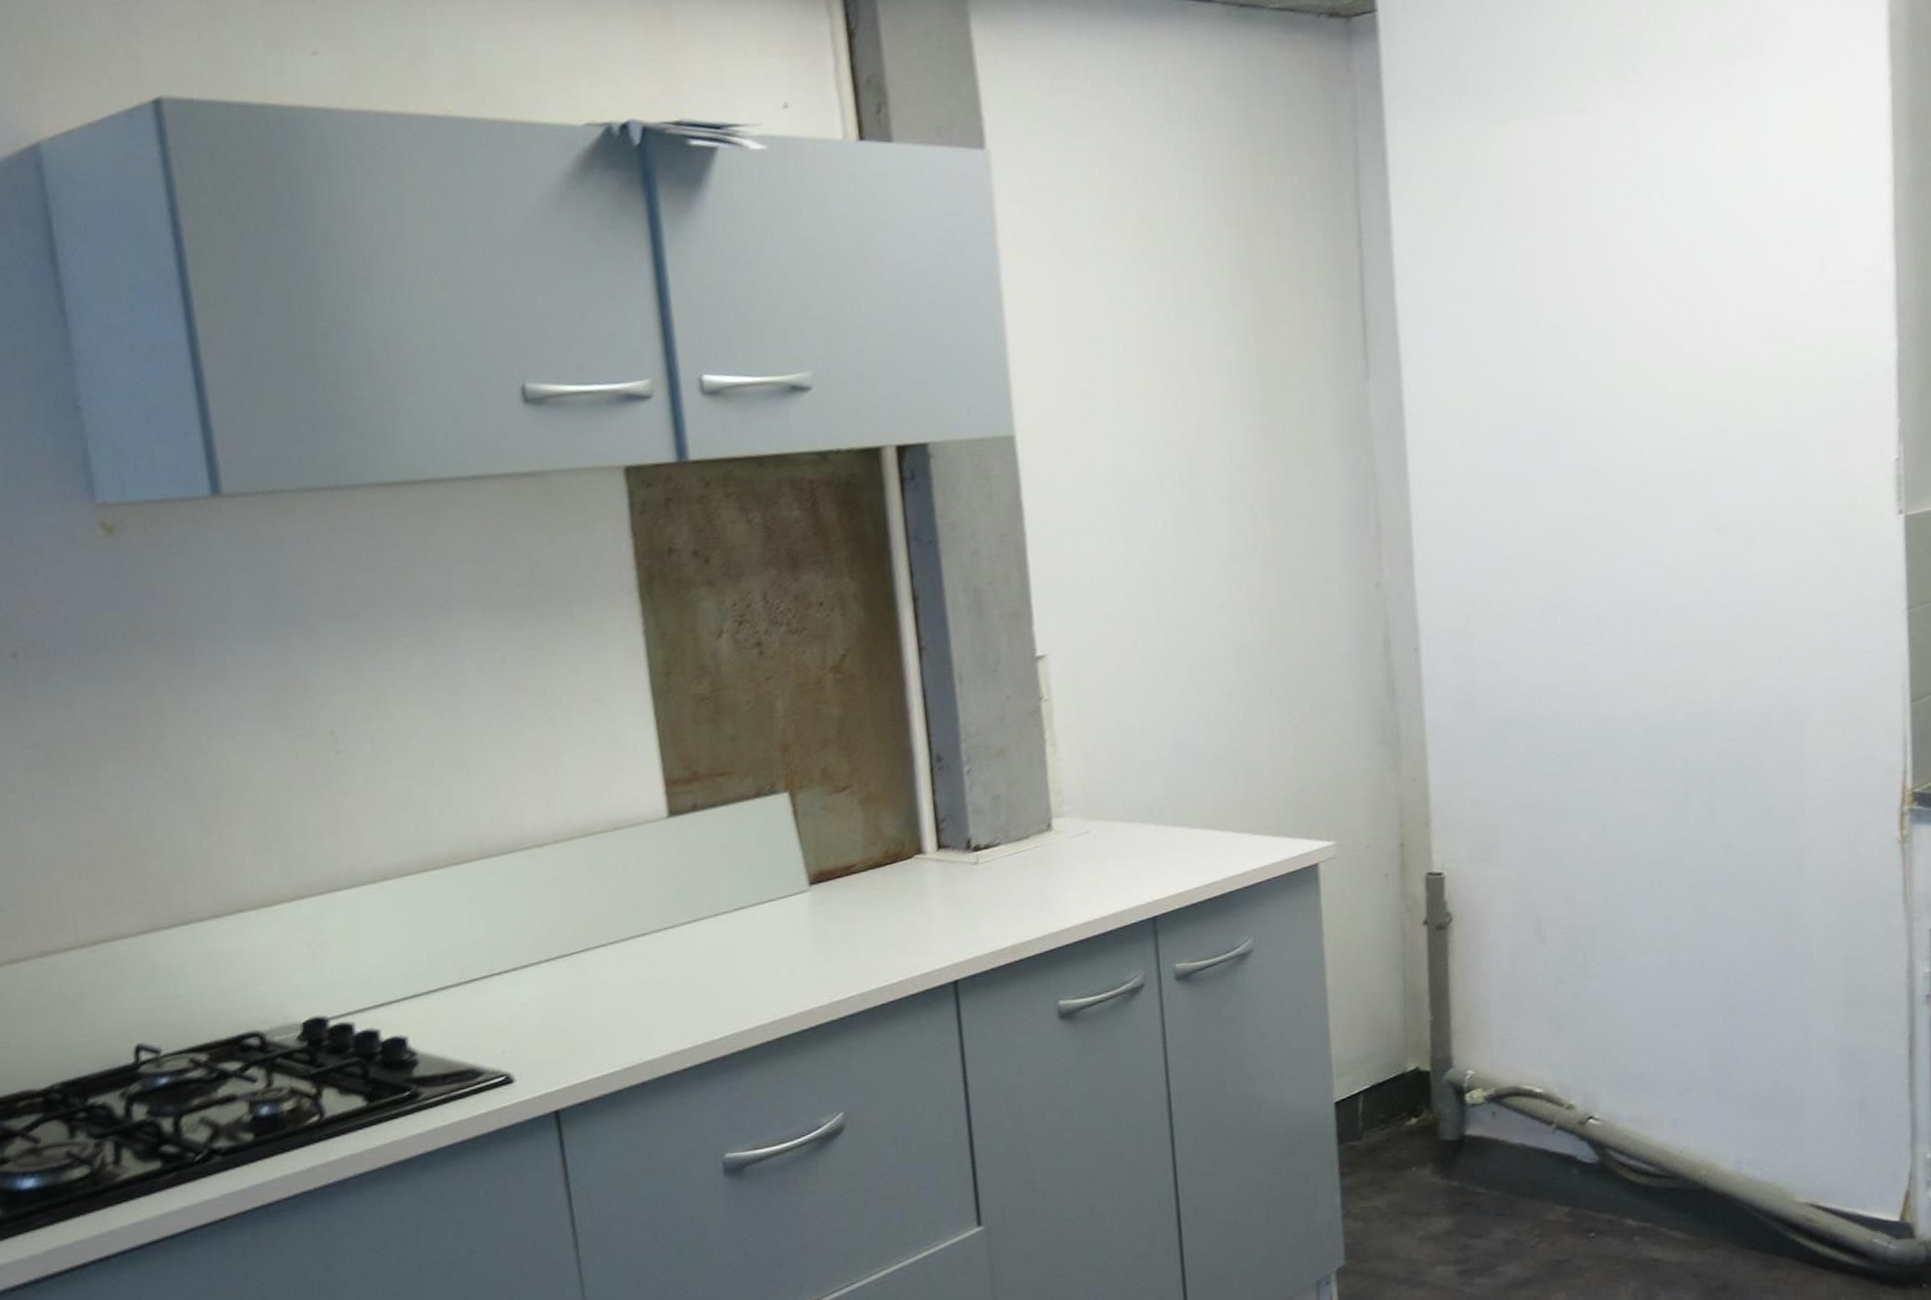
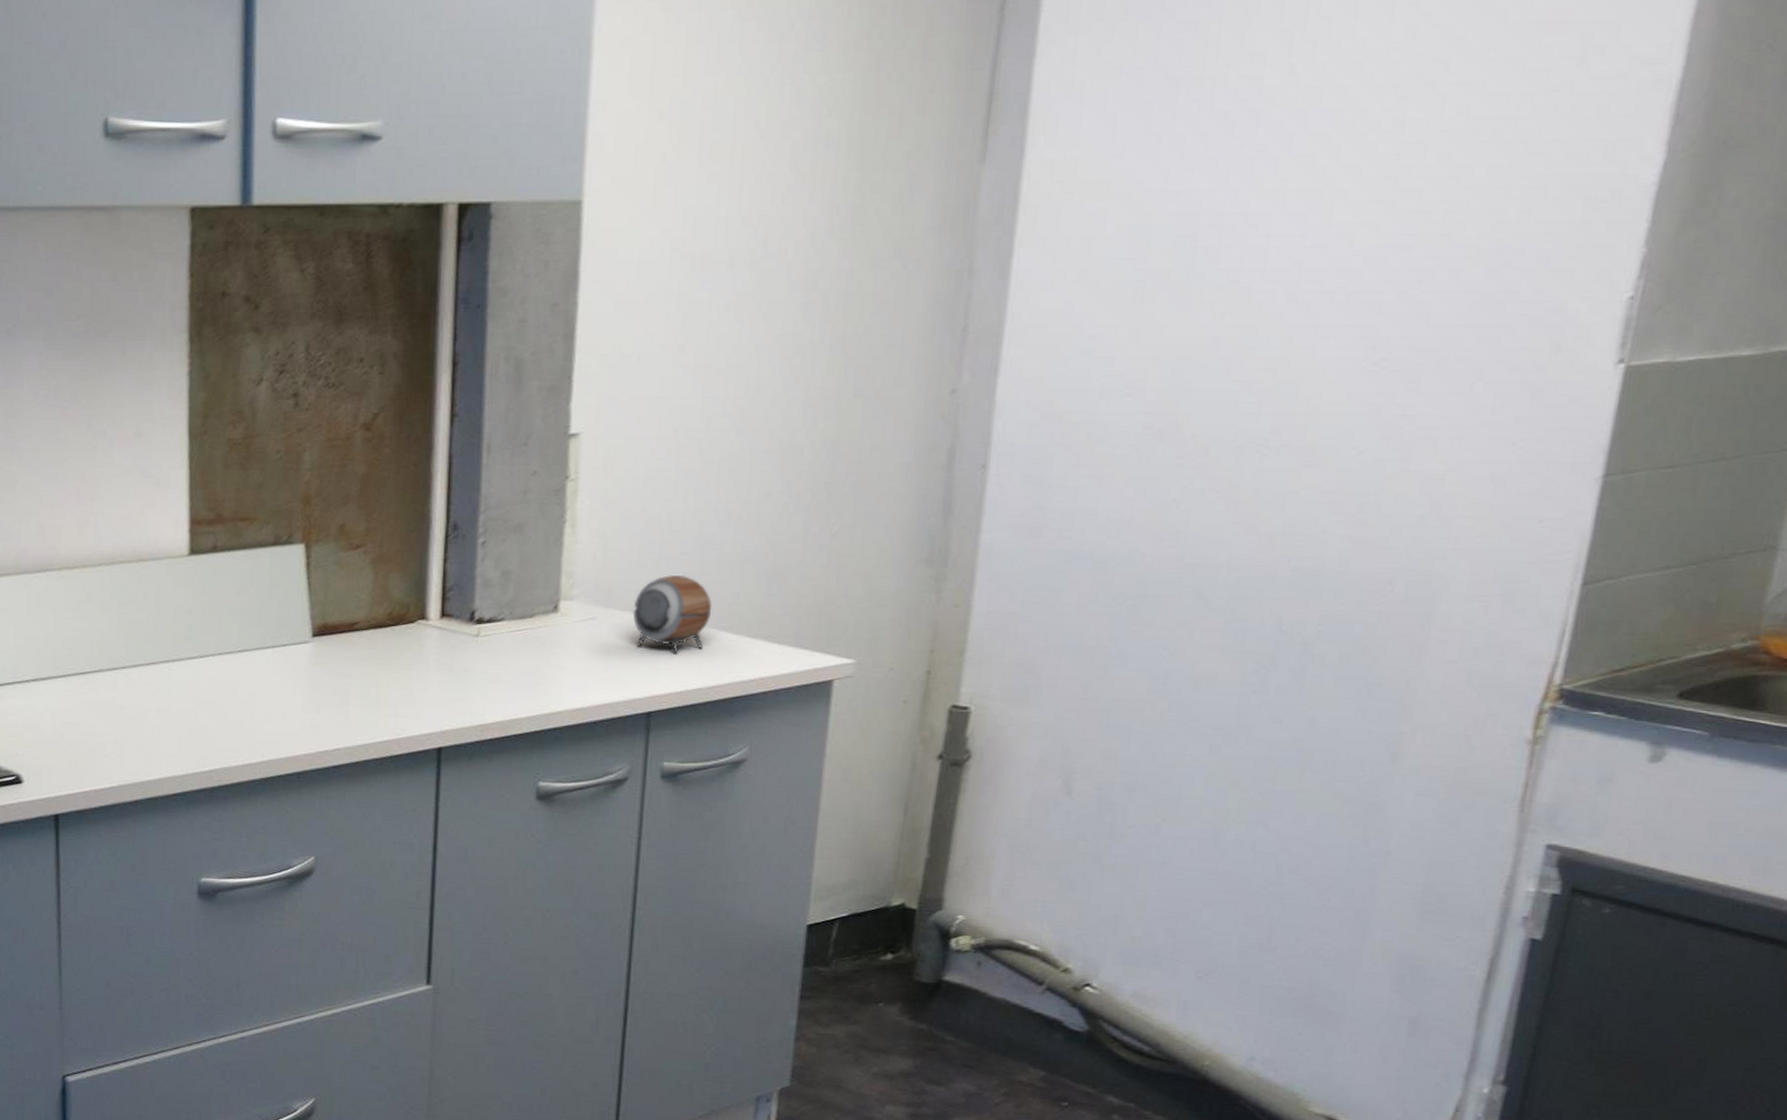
speaker: none [1123,781,1197,857] -> present [633,575,712,654]

